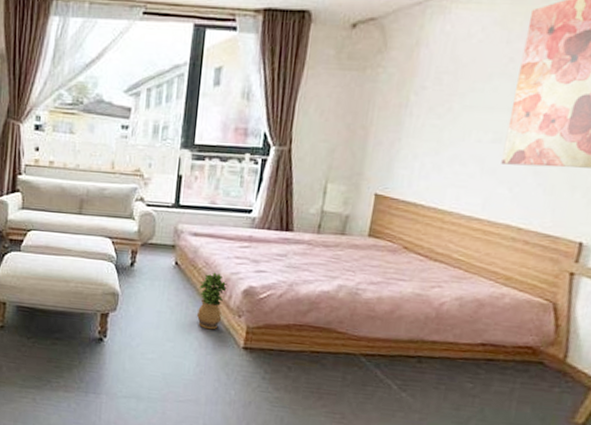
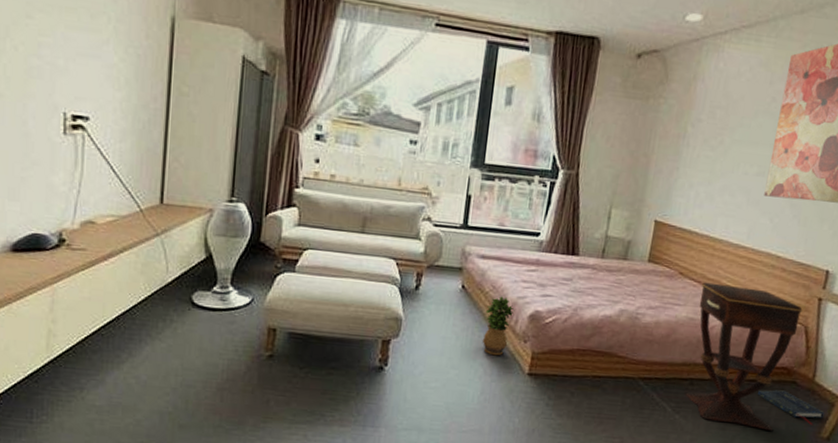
side table: none [412,256,550,414] -> present [685,282,803,431]
book: none [496,370,579,410] -> present [757,390,825,425]

